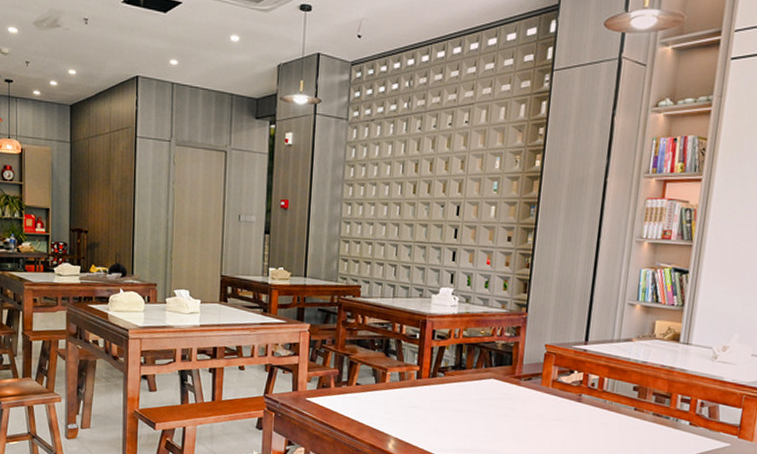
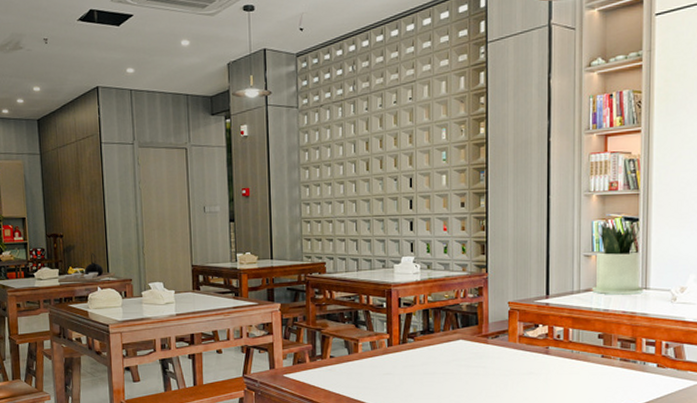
planter: none [632,273,690,349] -> present [591,223,644,295]

